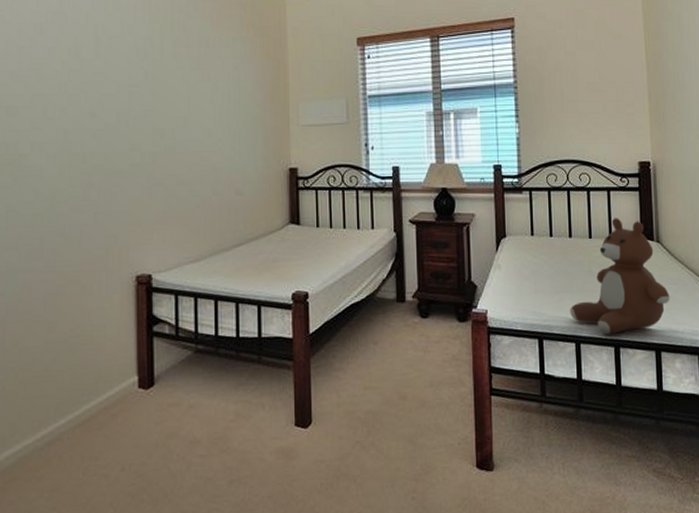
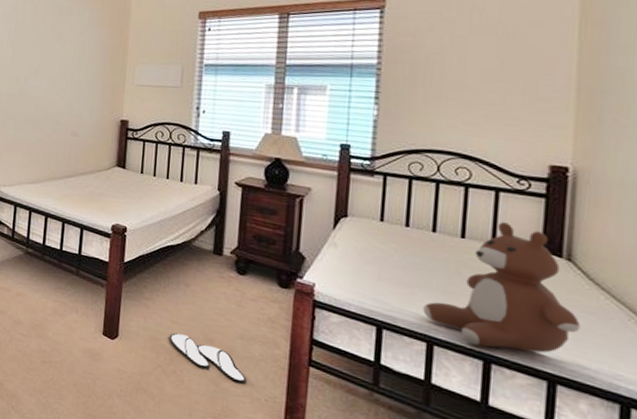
slippers: none [364,399,440,435] -> present [169,333,247,384]

